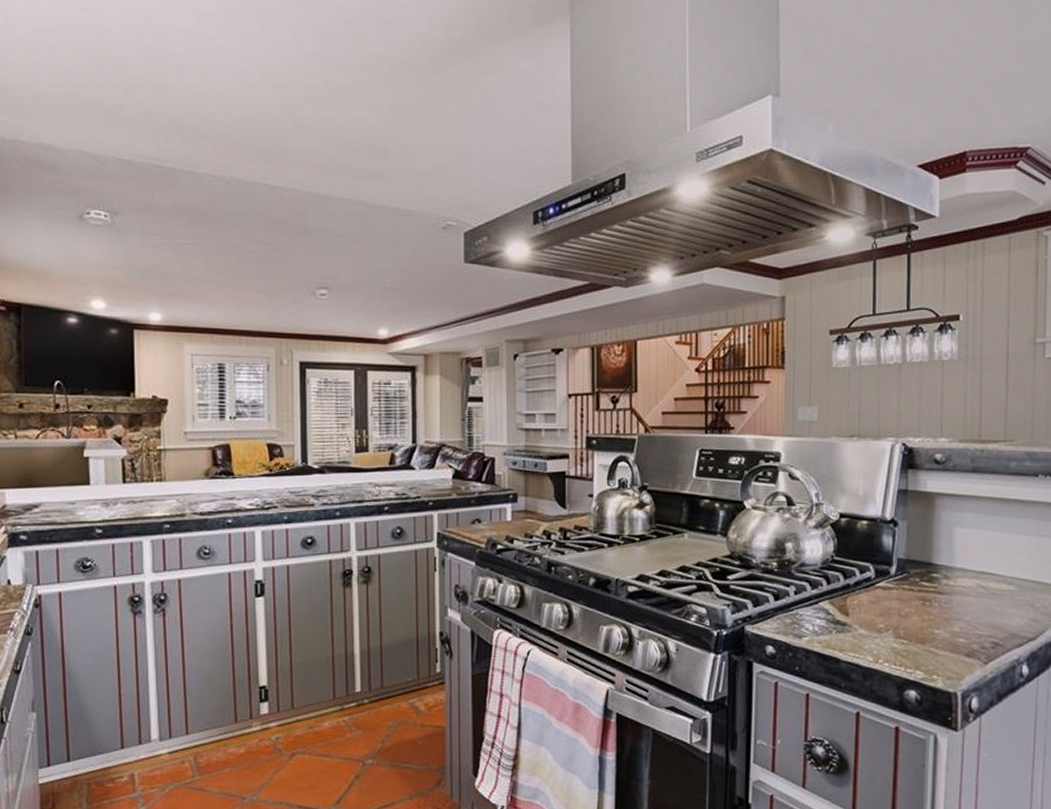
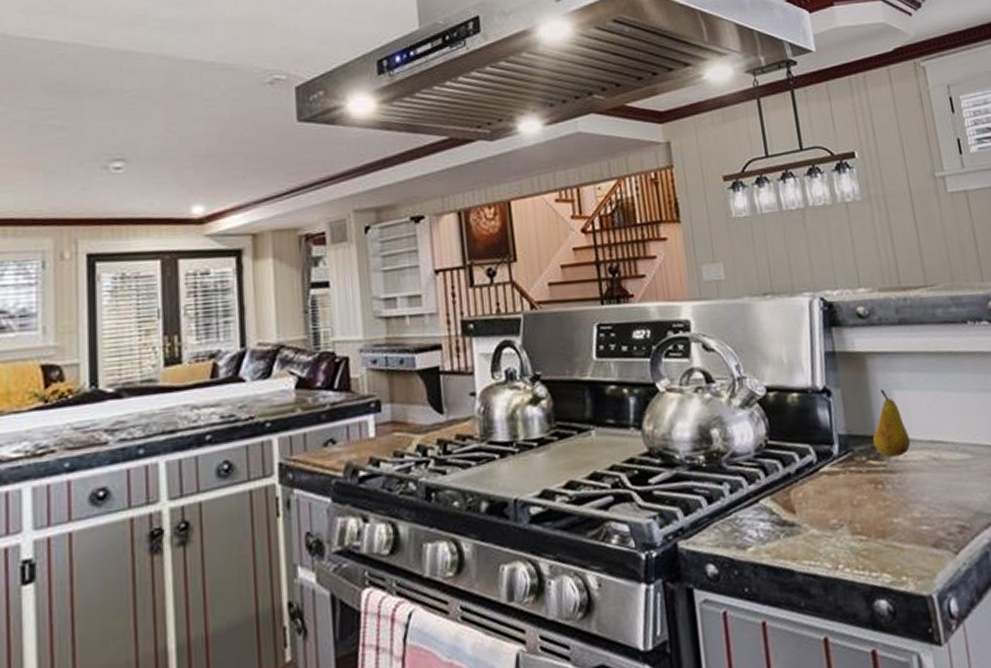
fruit: none [928,525,963,582] -> present [872,389,911,458]

